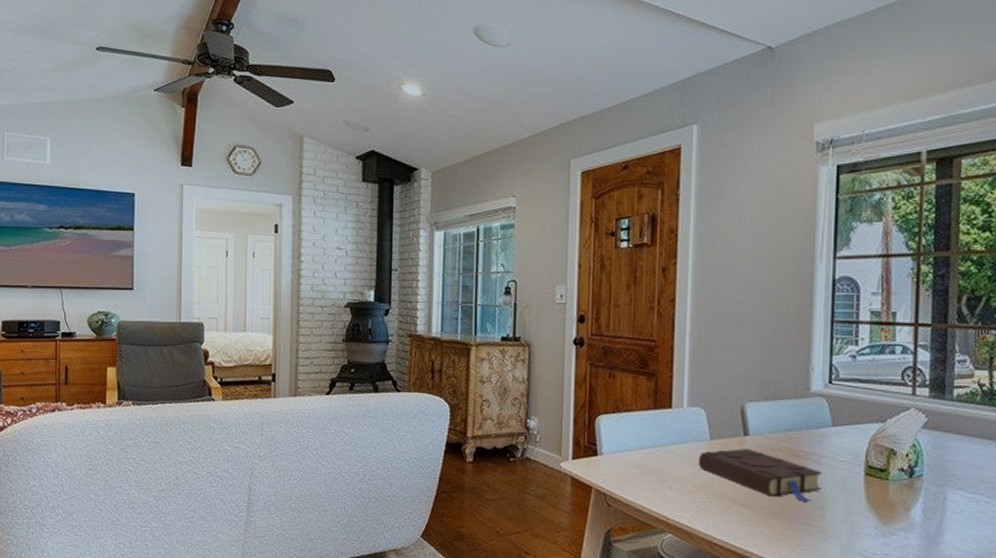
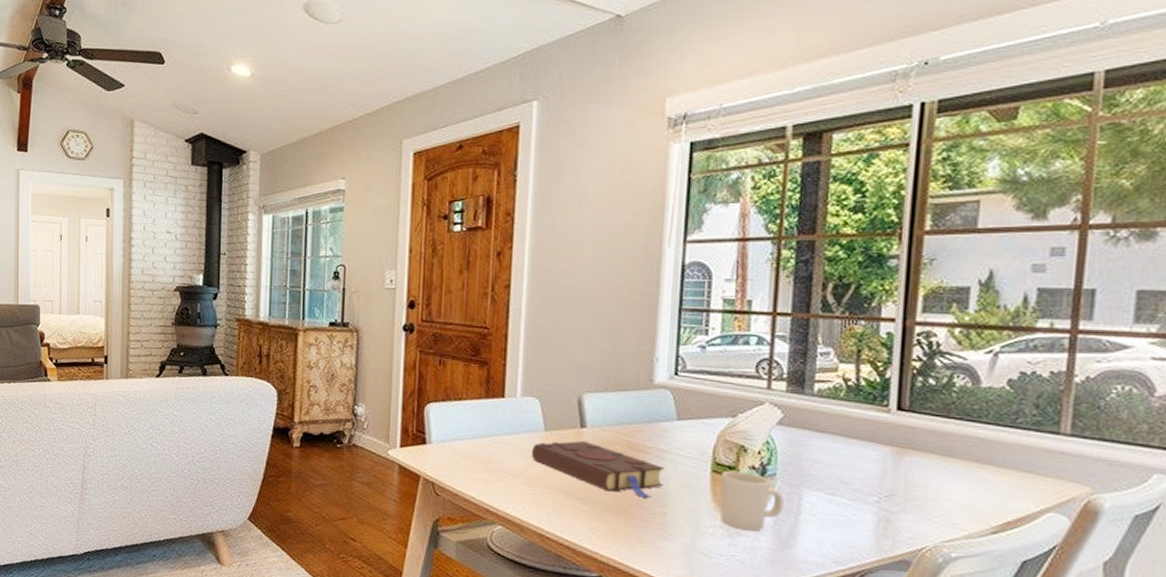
mug: none [873,473,931,530] -> present [720,470,785,531]

